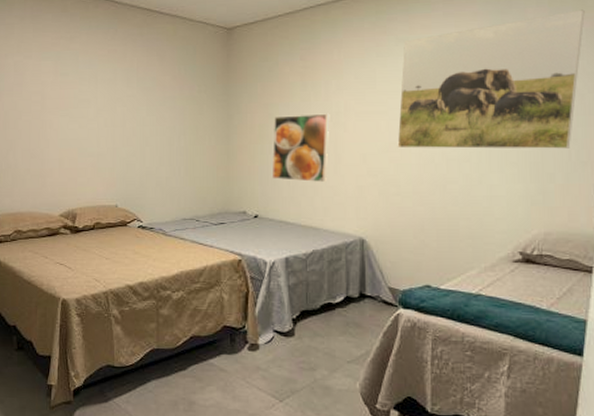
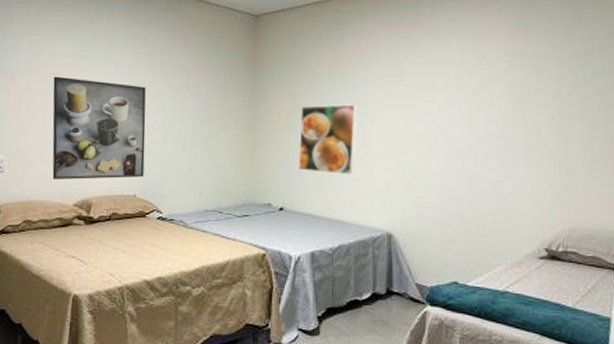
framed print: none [37,94,125,192] -> present [52,76,146,179]
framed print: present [397,9,585,149] -> none [424,10,604,146]

